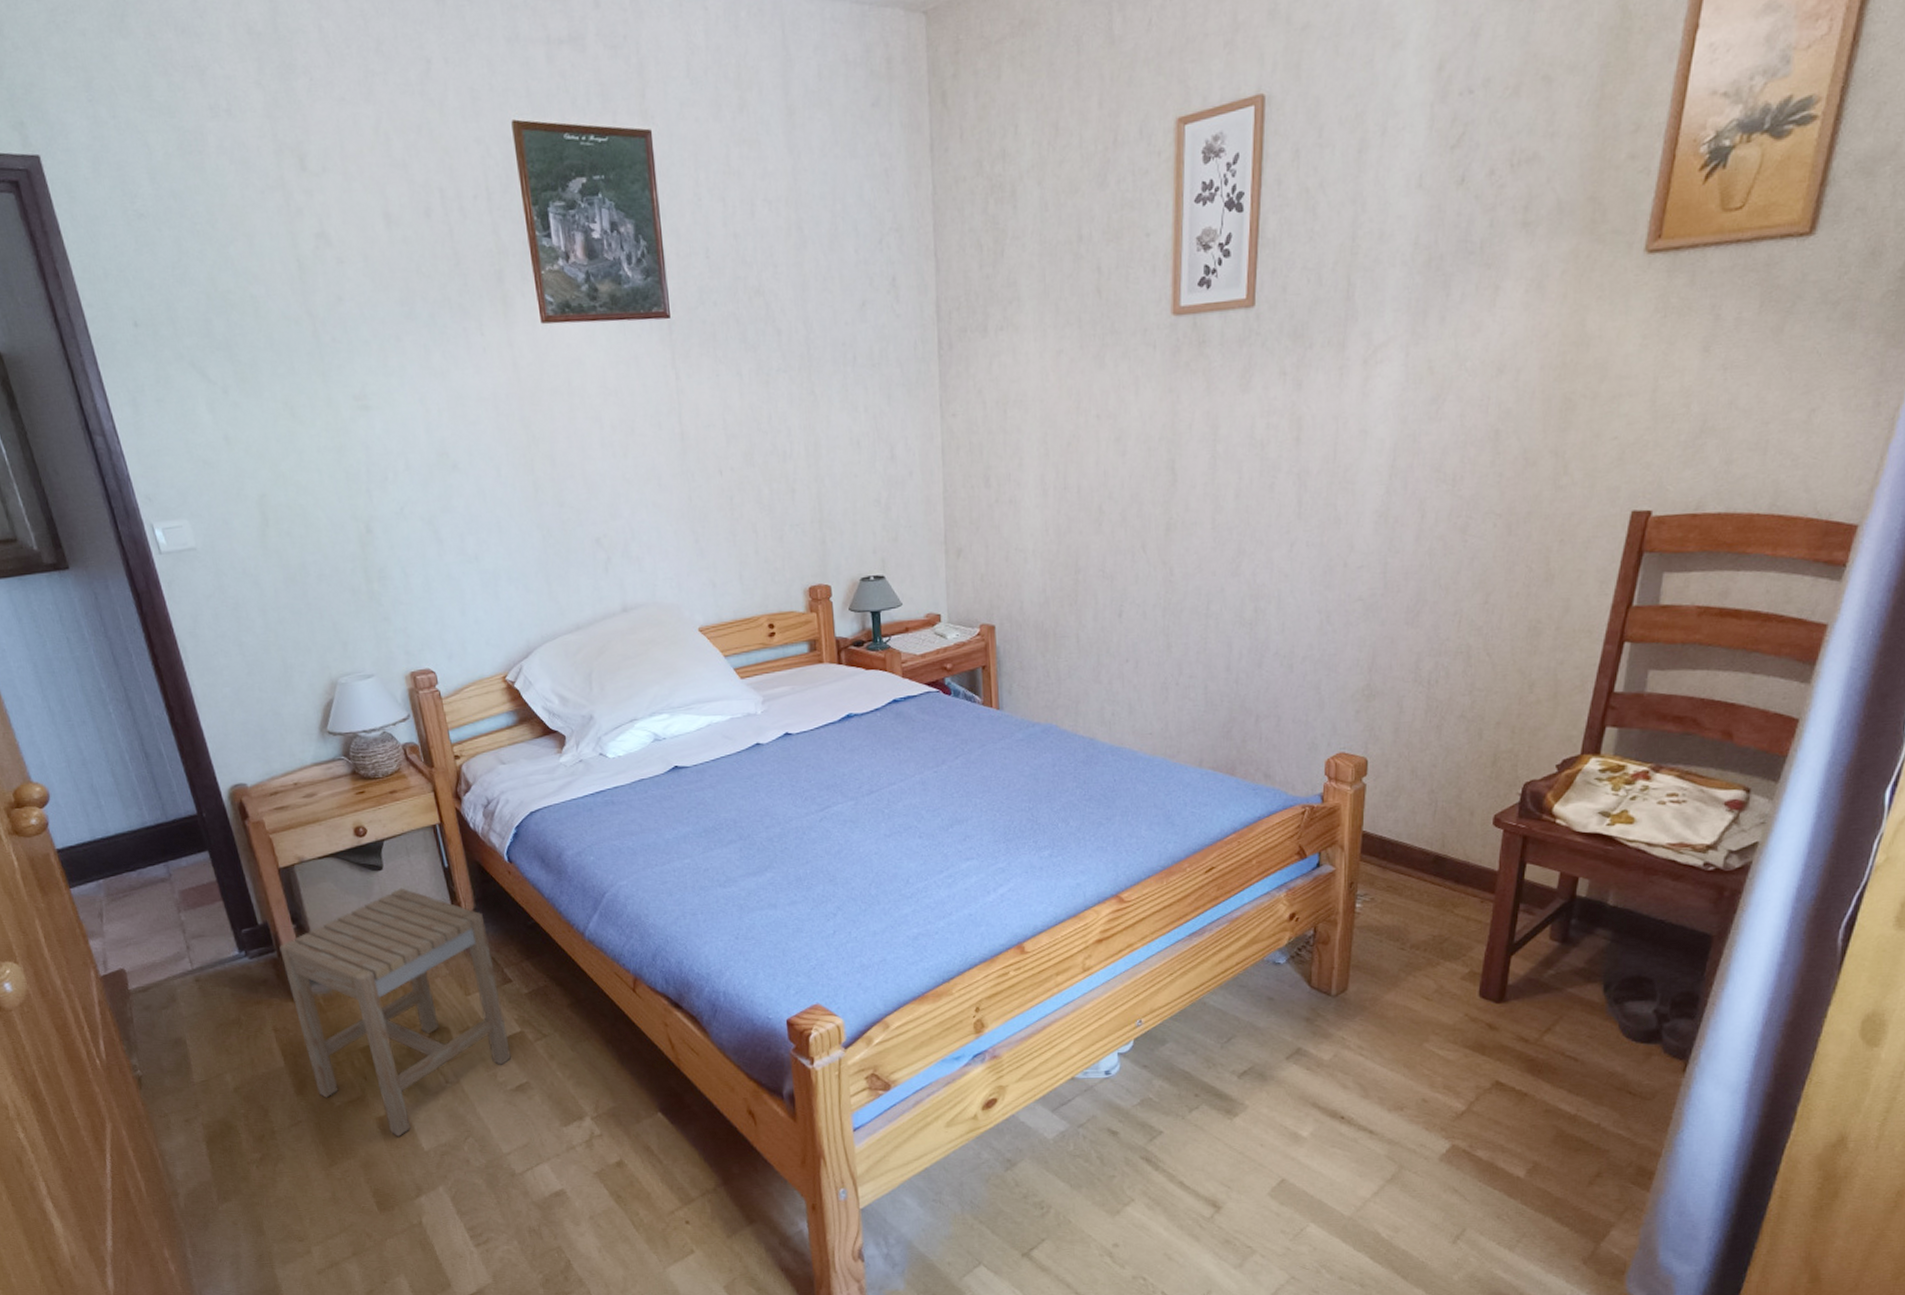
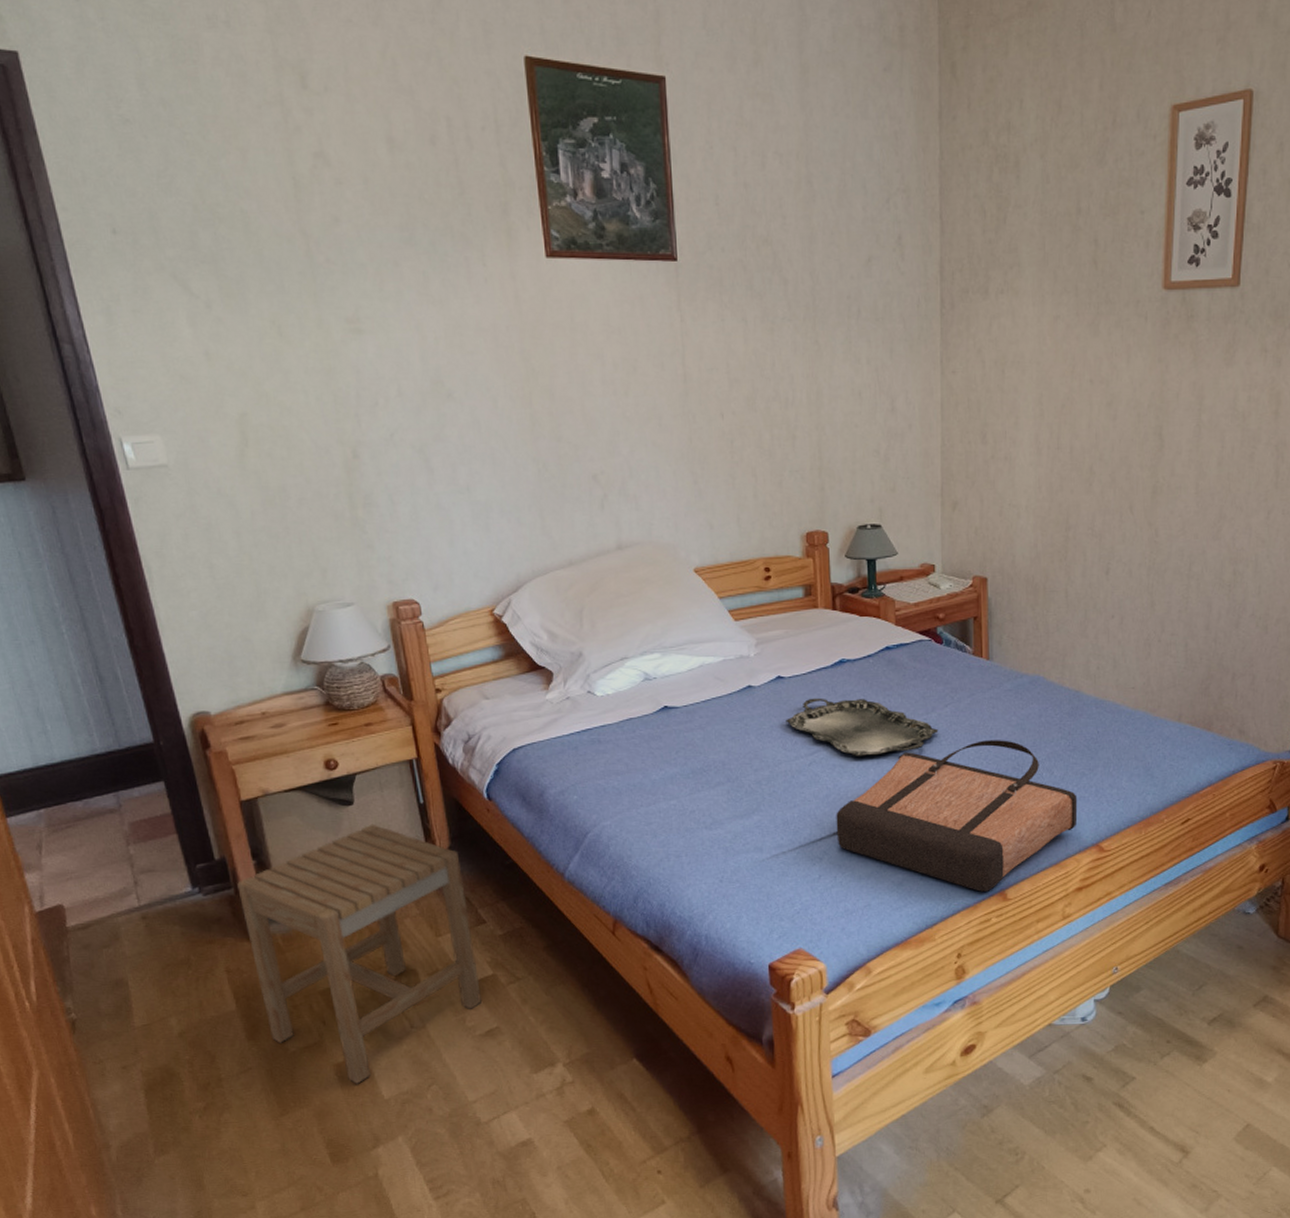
serving tray: none [795,753,950,811] -> present [786,697,939,756]
shopping bag: none [848,791,1096,945] -> present [836,740,1078,892]

